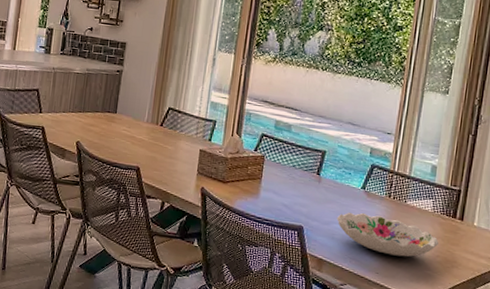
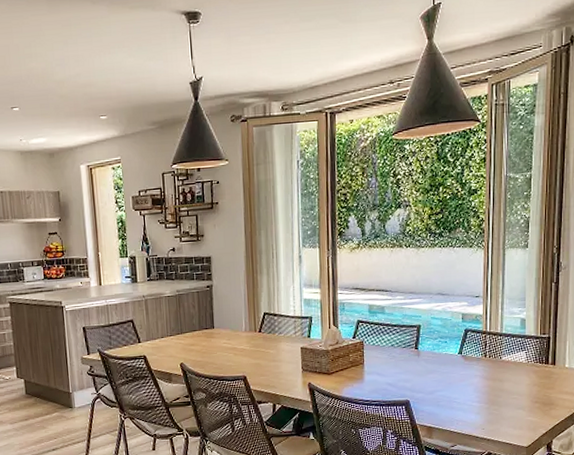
decorative bowl: present [337,212,439,257] -> none [439,376,535,410]

